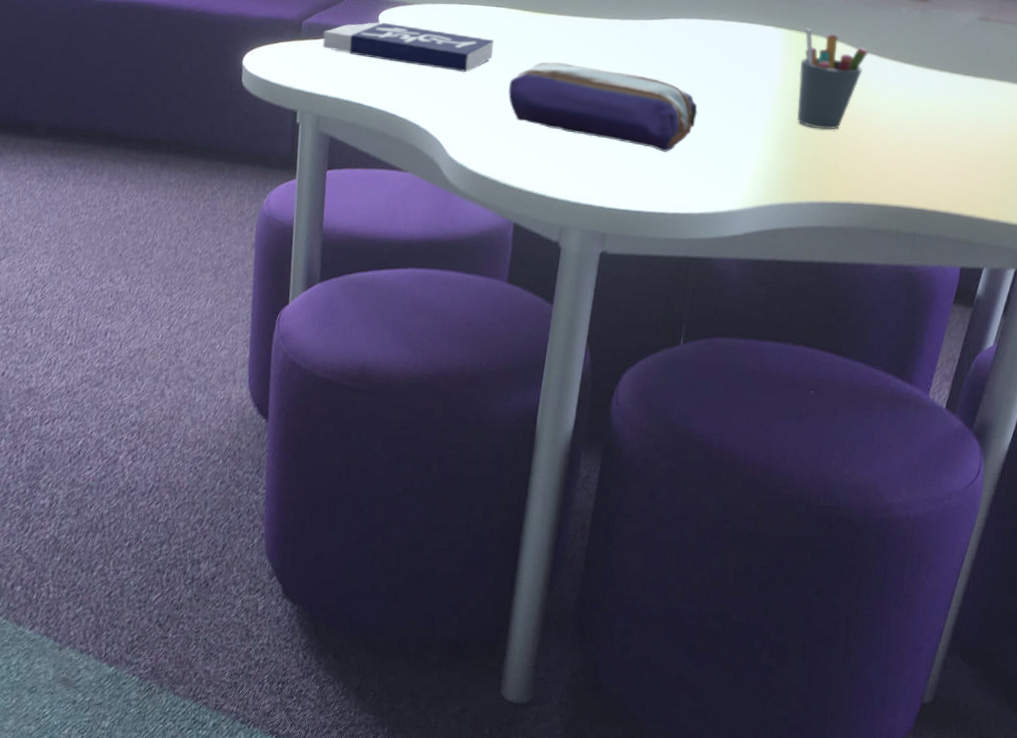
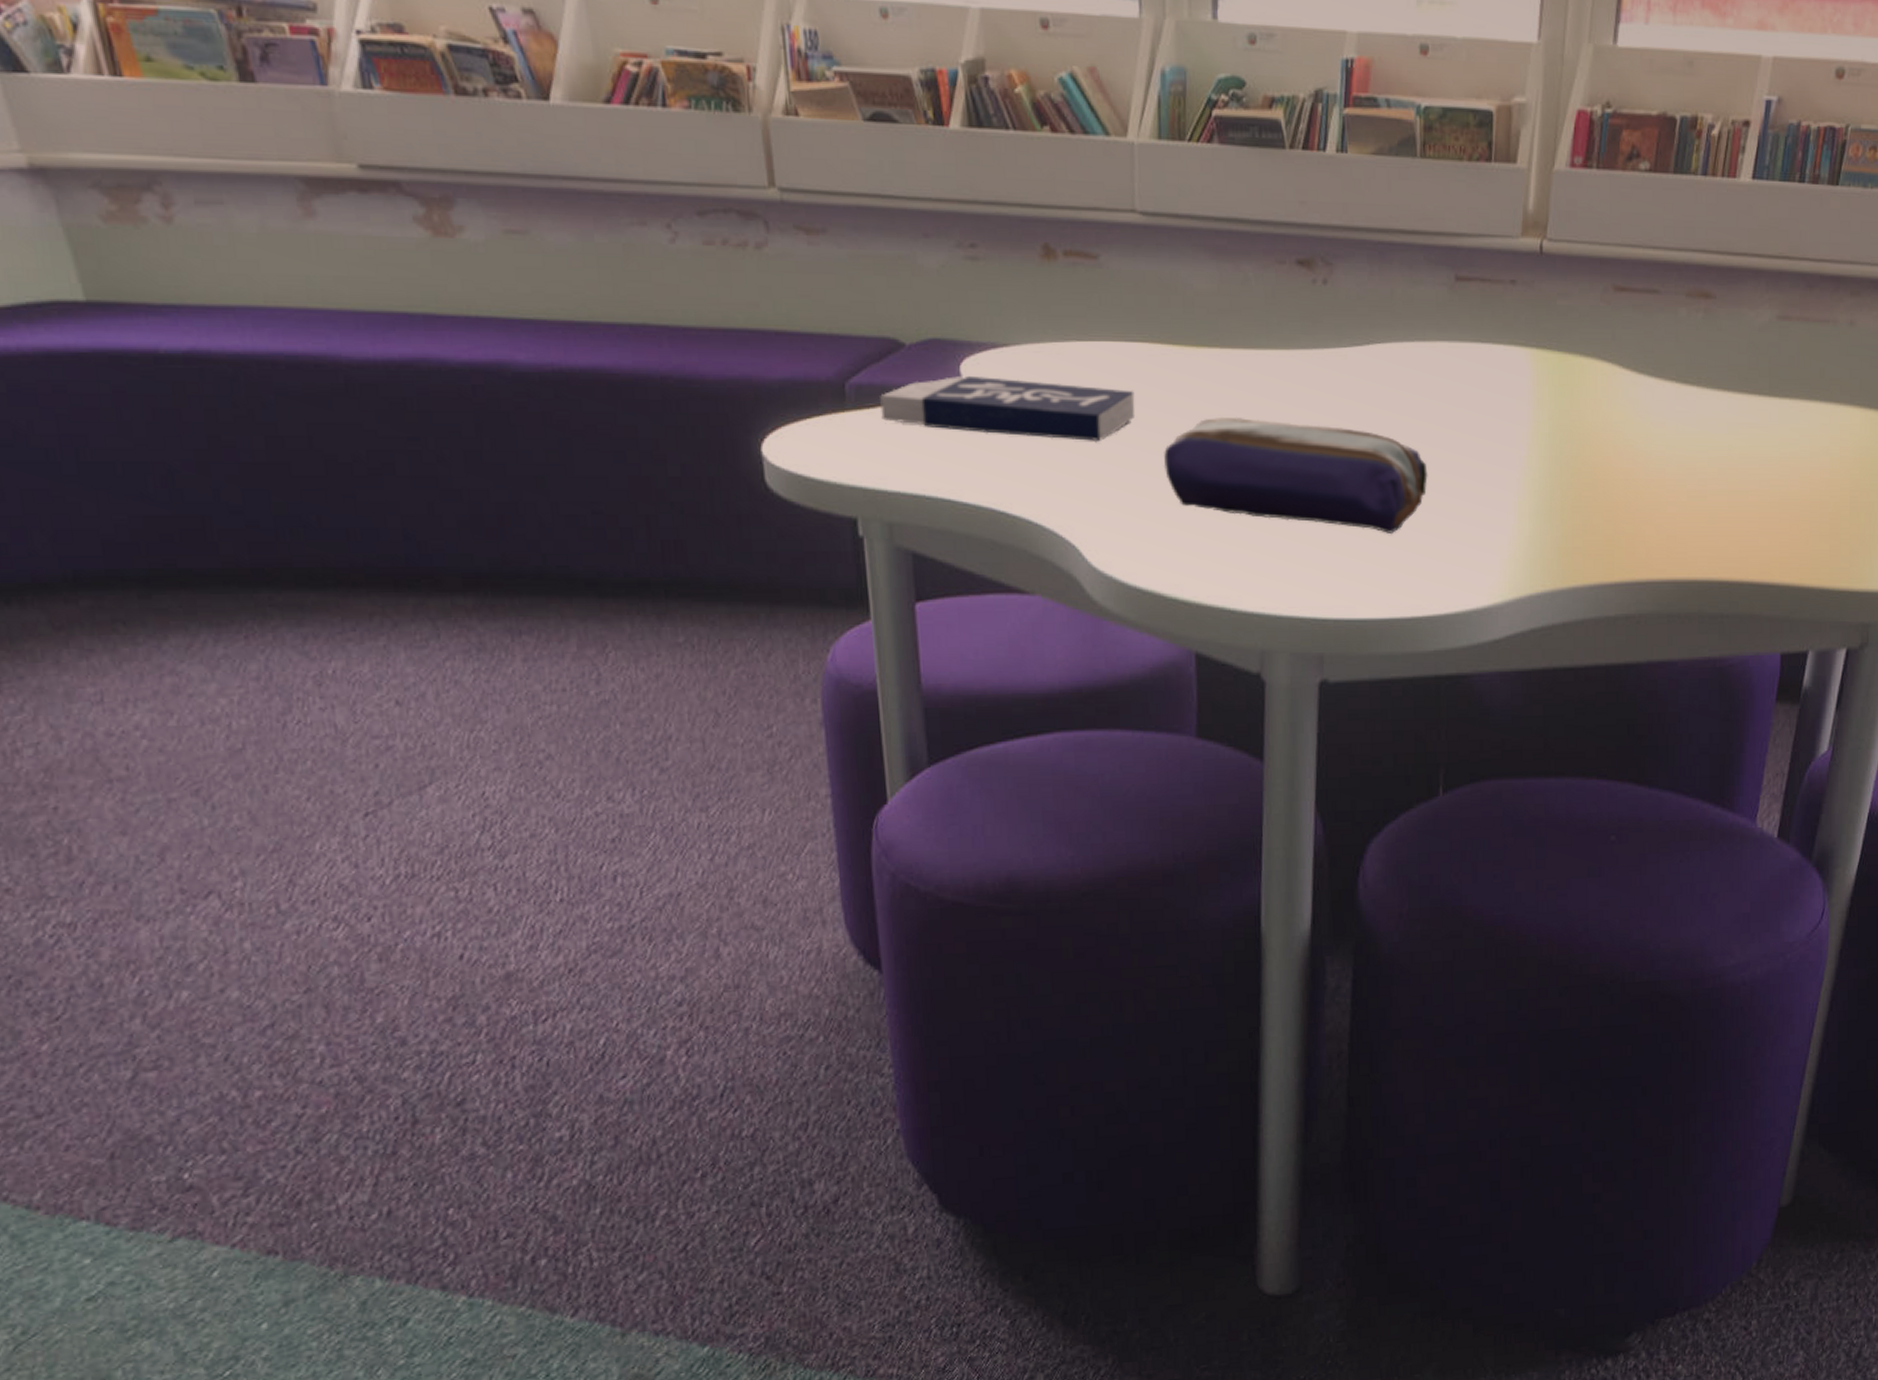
pen holder: present [796,28,868,130] -> none [1556,344,1642,484]

